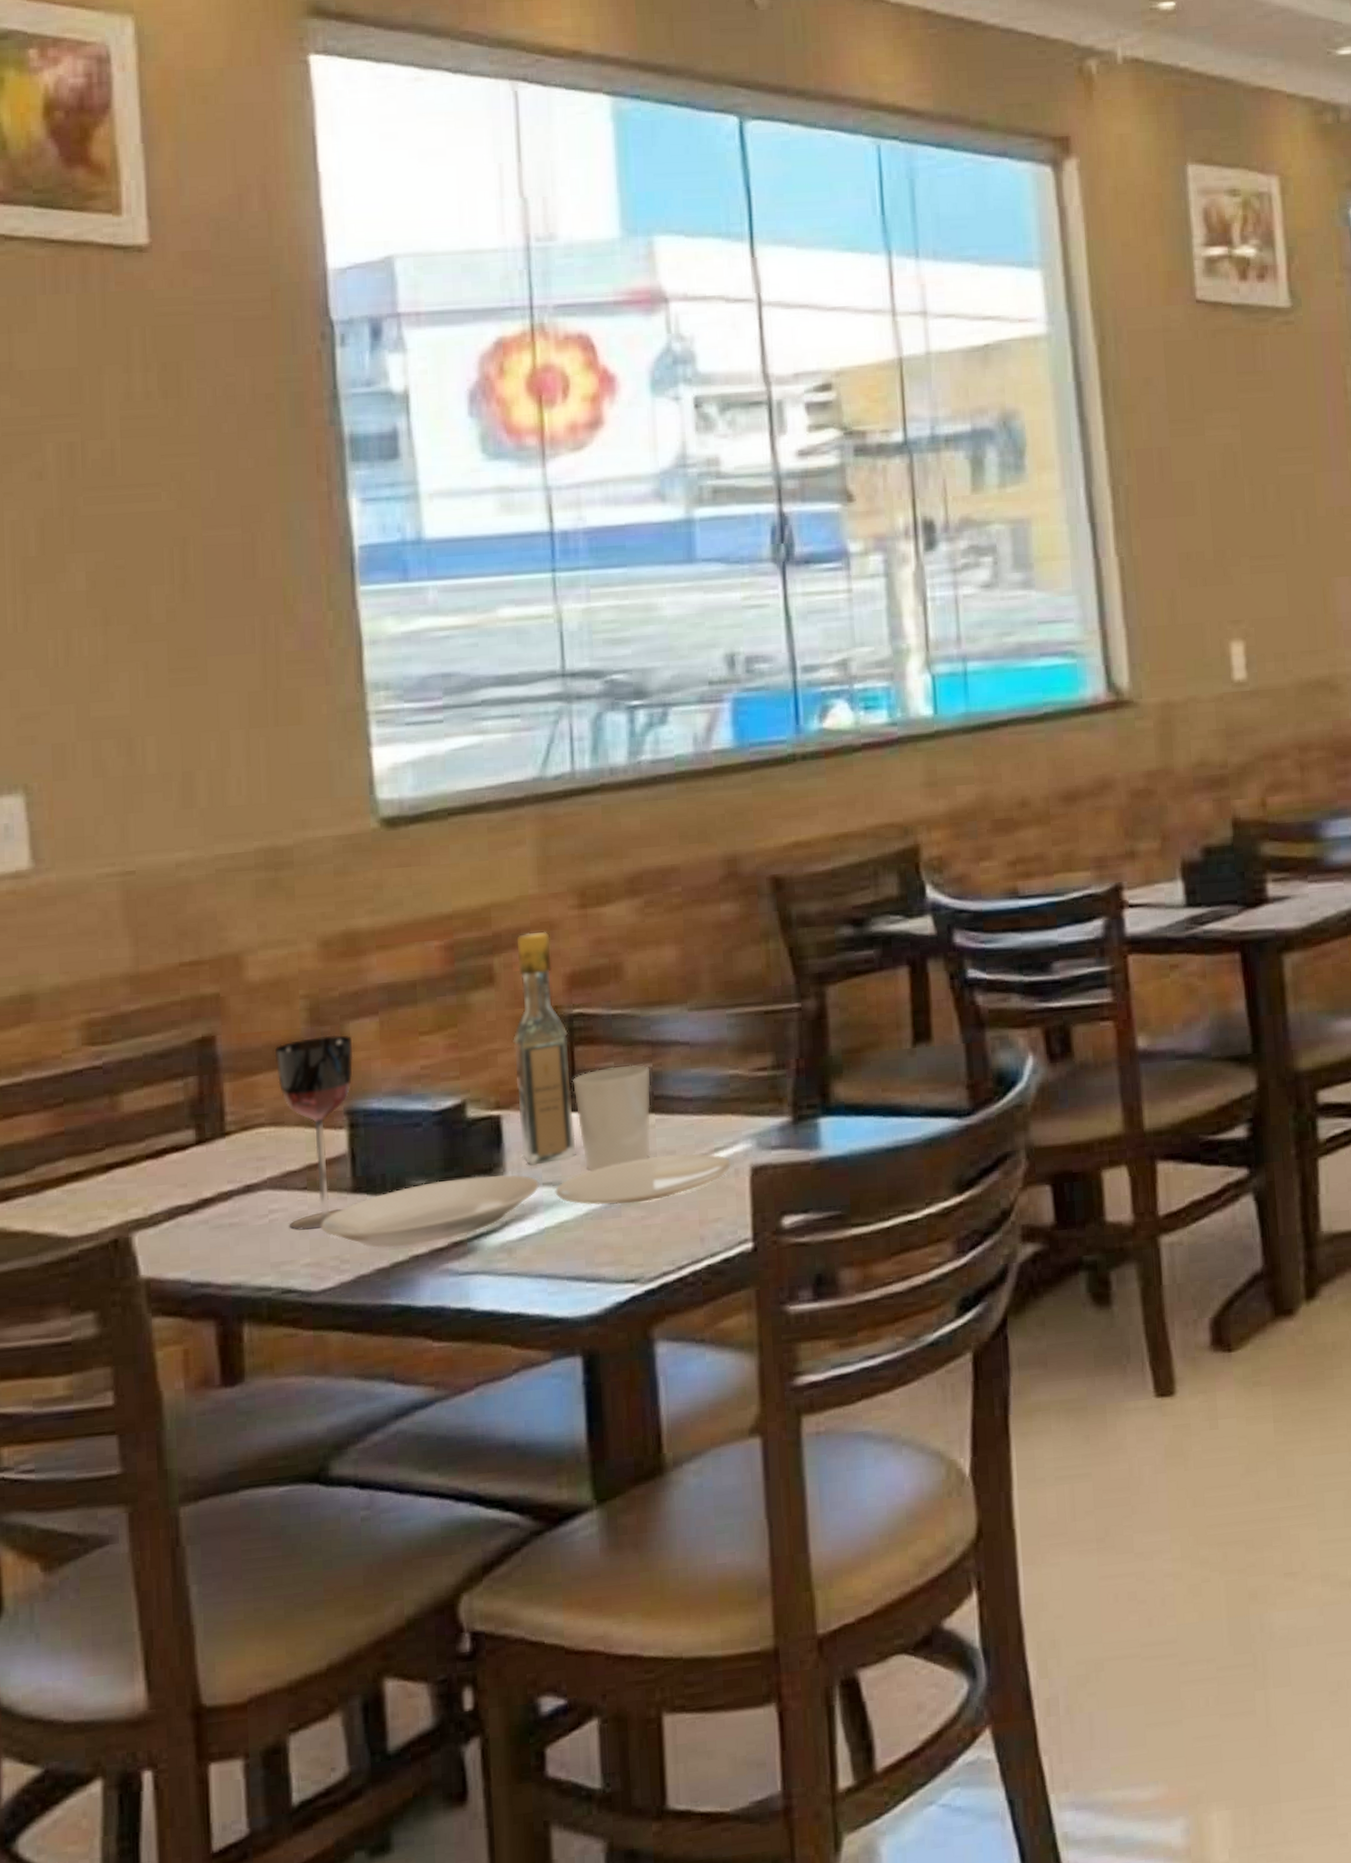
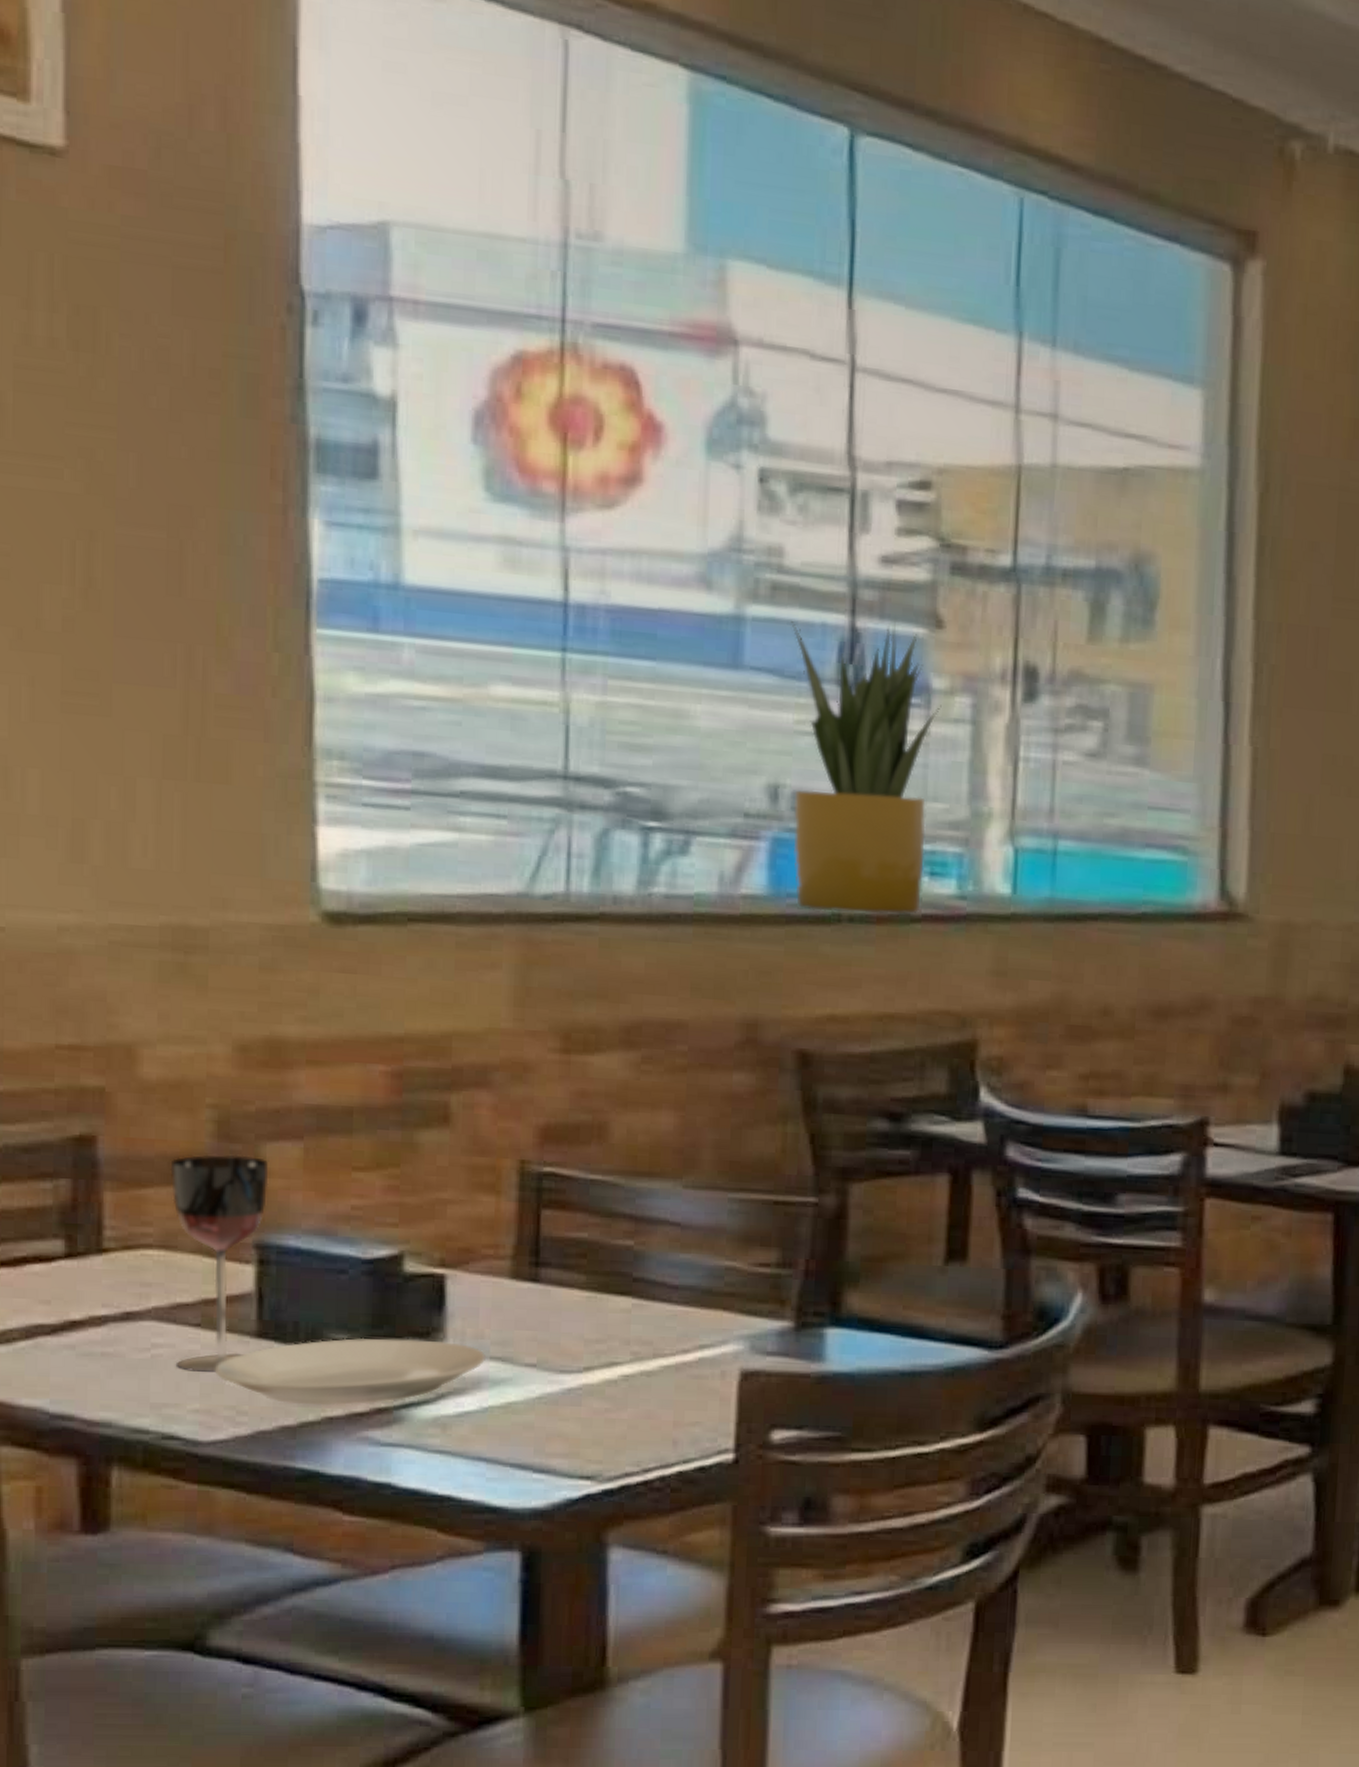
bottle: present [511,931,576,1167] -> none [465,1071,535,1337]
plate: present [555,1153,732,1205] -> none [504,1345,718,1394]
cup: present [570,1064,651,1172] -> none [533,1238,631,1352]
planter: none [731,501,860,754] -> present [791,620,942,914]

